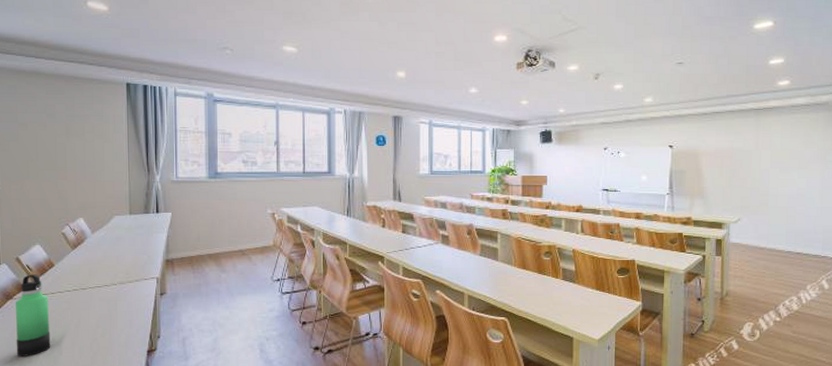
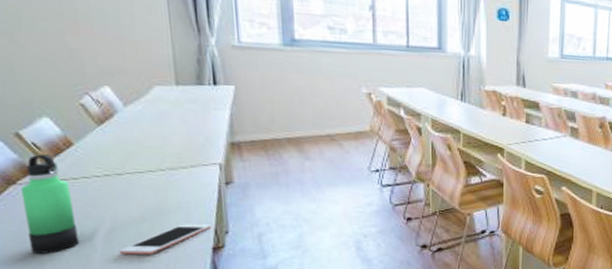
cell phone: none [78,330,148,357] -> present [118,224,212,255]

